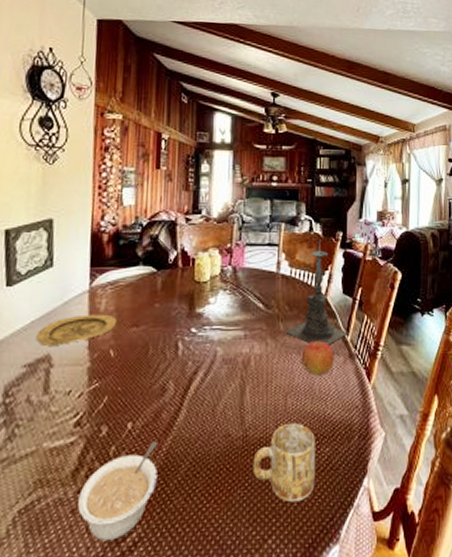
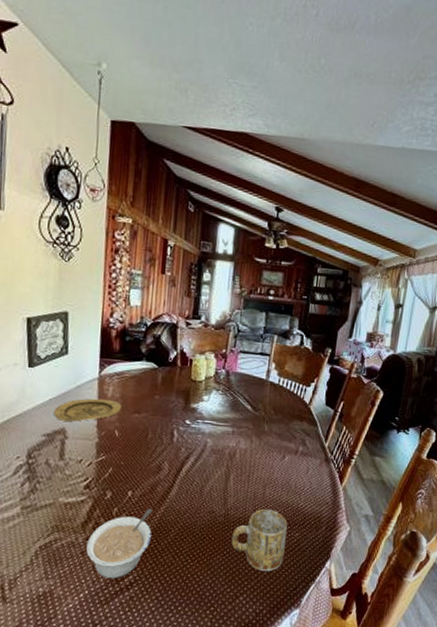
candle holder: present [285,240,348,345] -> none [269,354,327,449]
apple: present [301,341,334,375] -> none [281,443,312,473]

